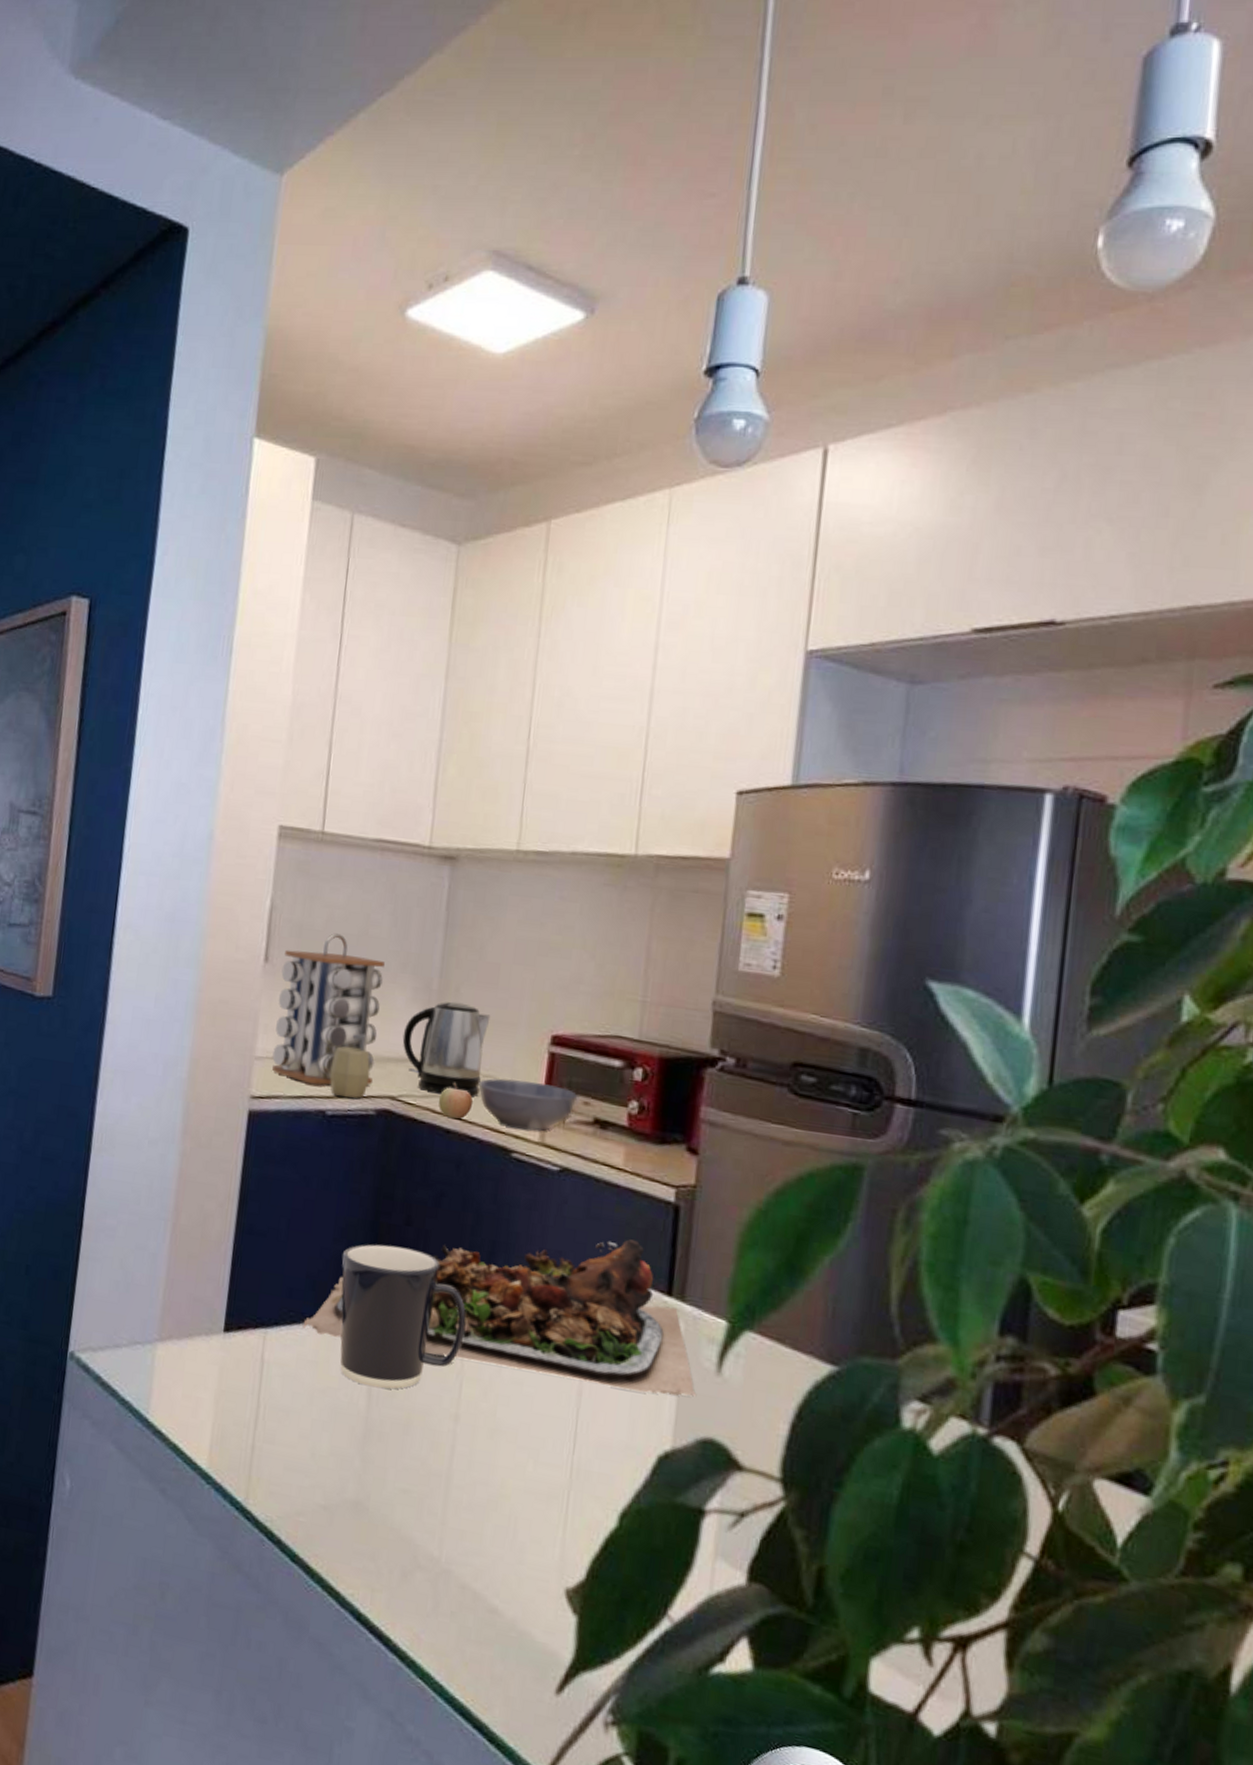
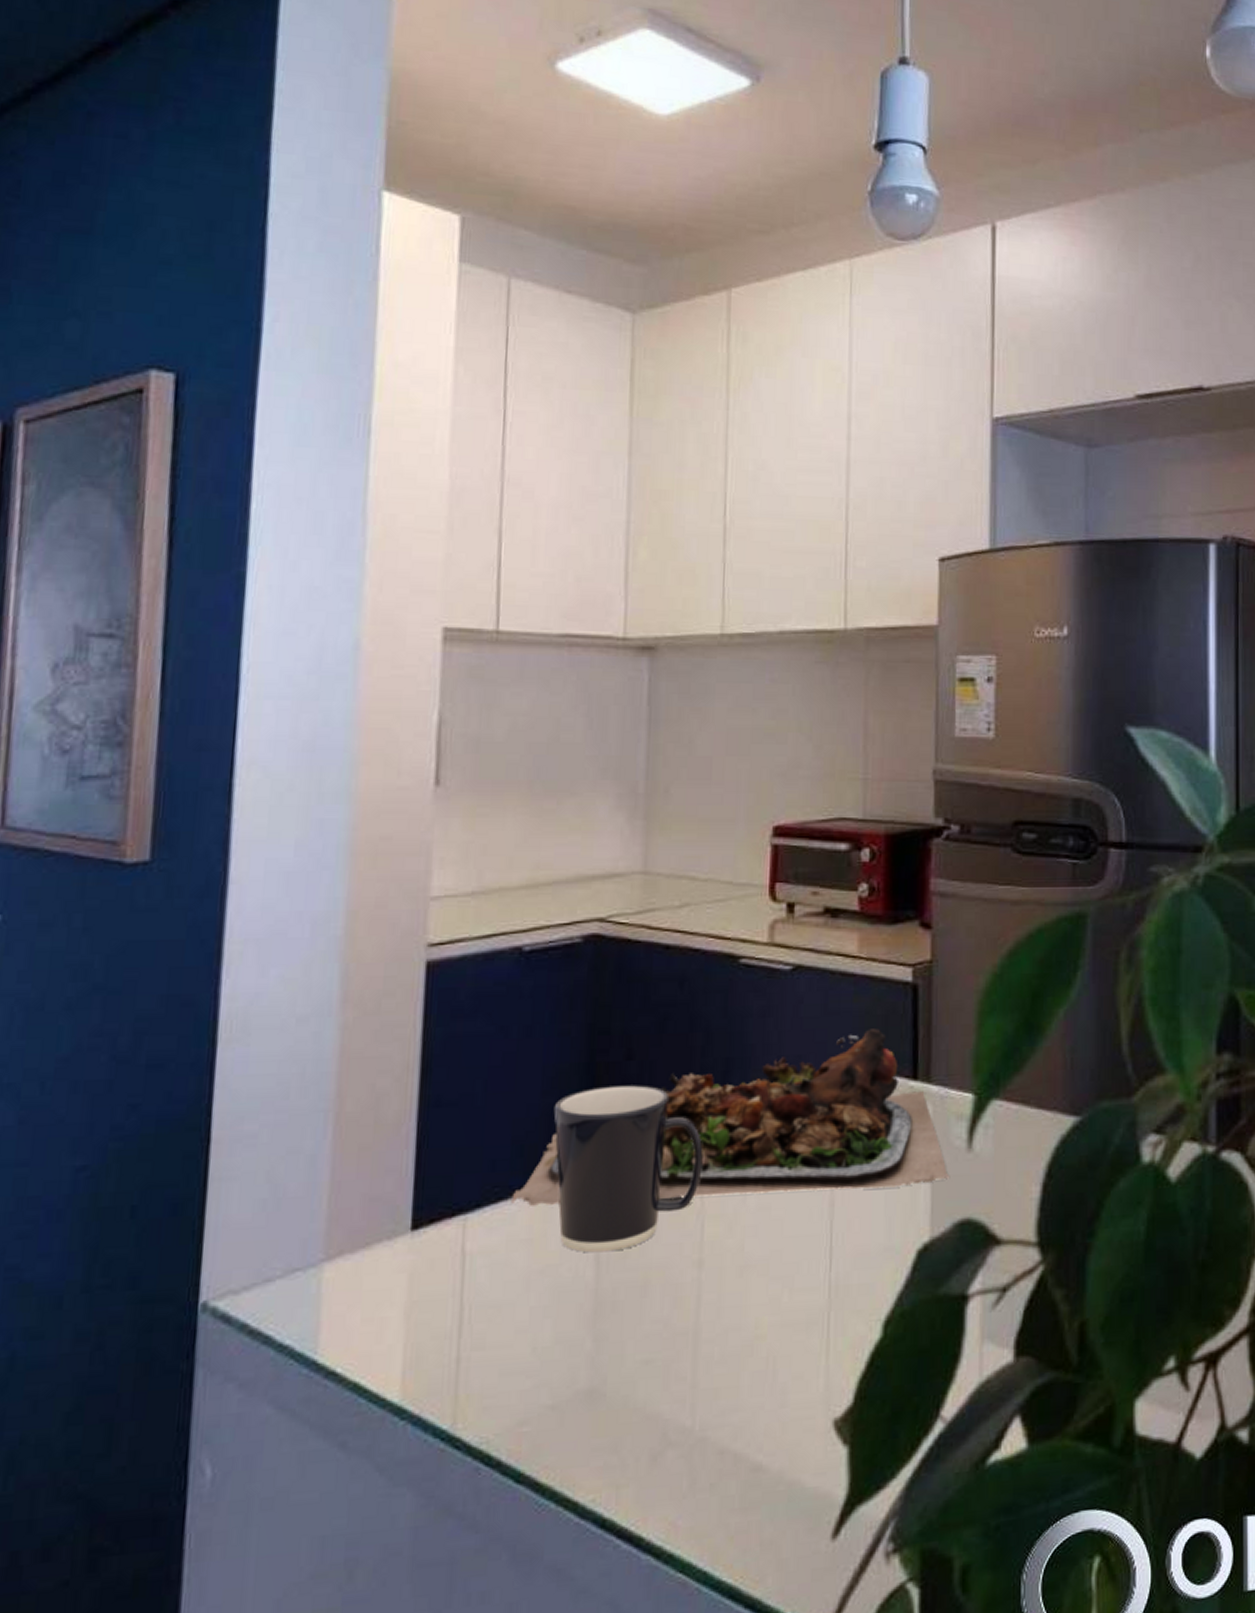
spice rack: present [272,933,385,1086] -> none [452,743,581,919]
soap dispenser: present [330,1033,370,1099] -> none [524,853,573,929]
kettle: present [402,1001,491,1096] -> none [608,804,706,908]
fruit: present [438,1082,473,1120] -> none [654,892,692,933]
bowl: present [478,1078,578,1131] -> none [698,879,806,932]

